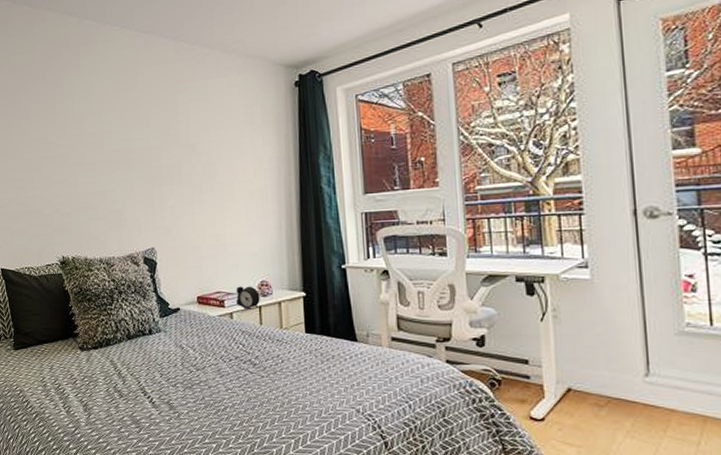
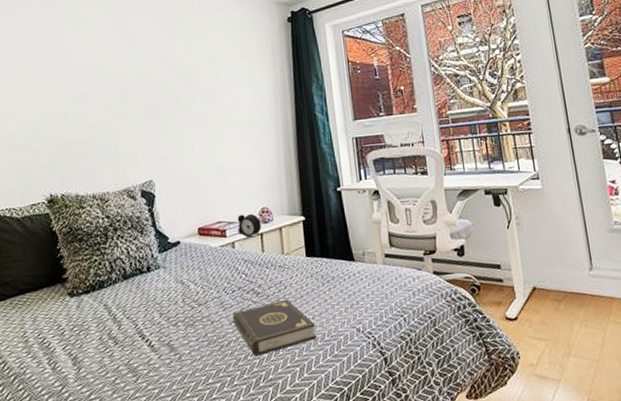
book: none [228,373,313,424] -> present [232,299,316,356]

